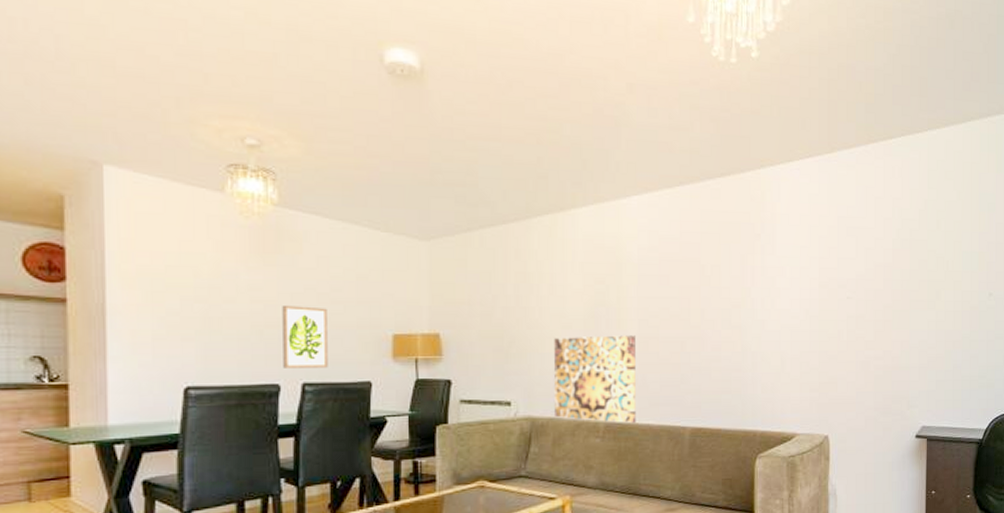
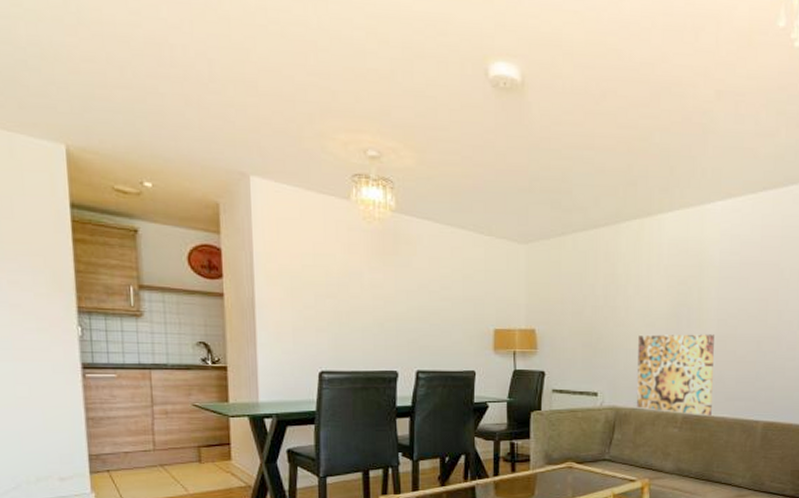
wall art: present [282,304,328,368] -> none [399,301,438,358]

